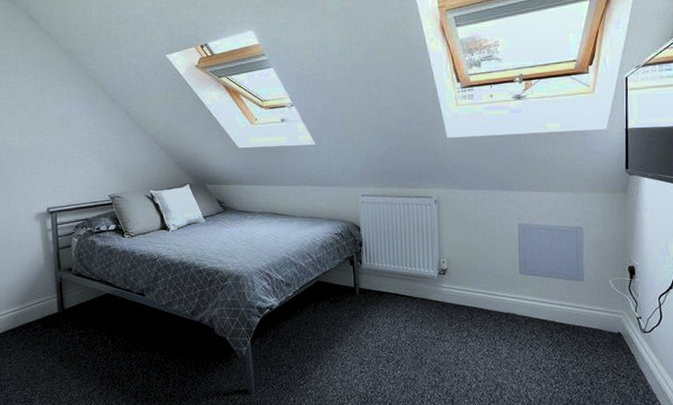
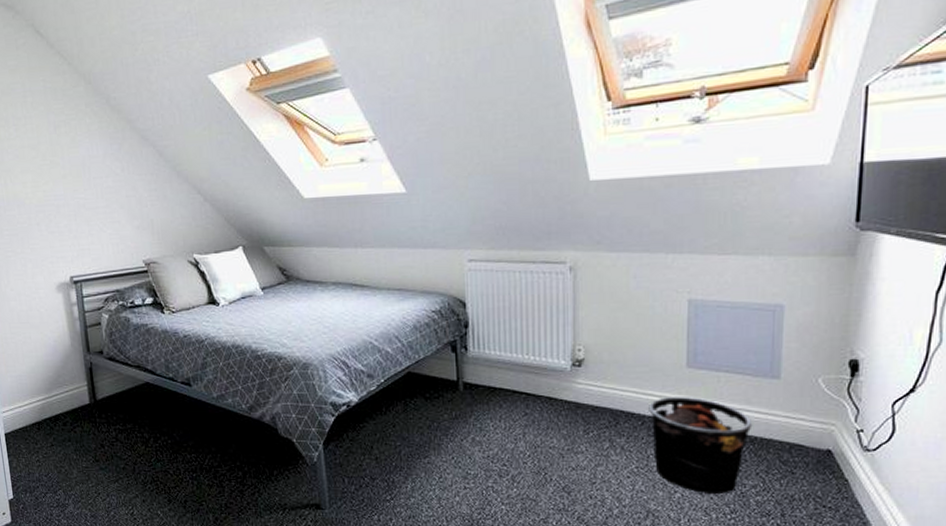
trash bin: none [494,295,567,369] -> present [649,396,753,494]

